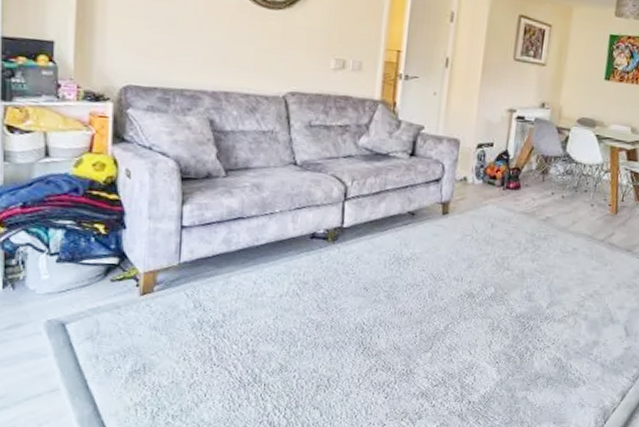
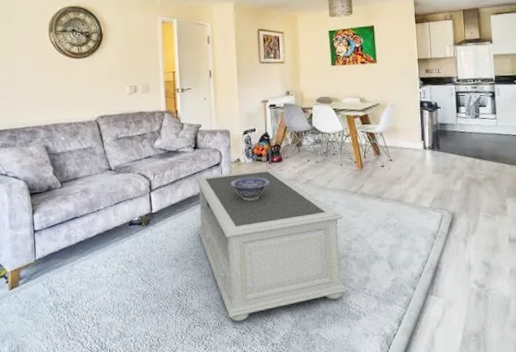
coffee table: none [398,192,583,371] -> present [196,169,348,321]
decorative bowl: none [449,201,500,232] -> present [230,176,270,201]

